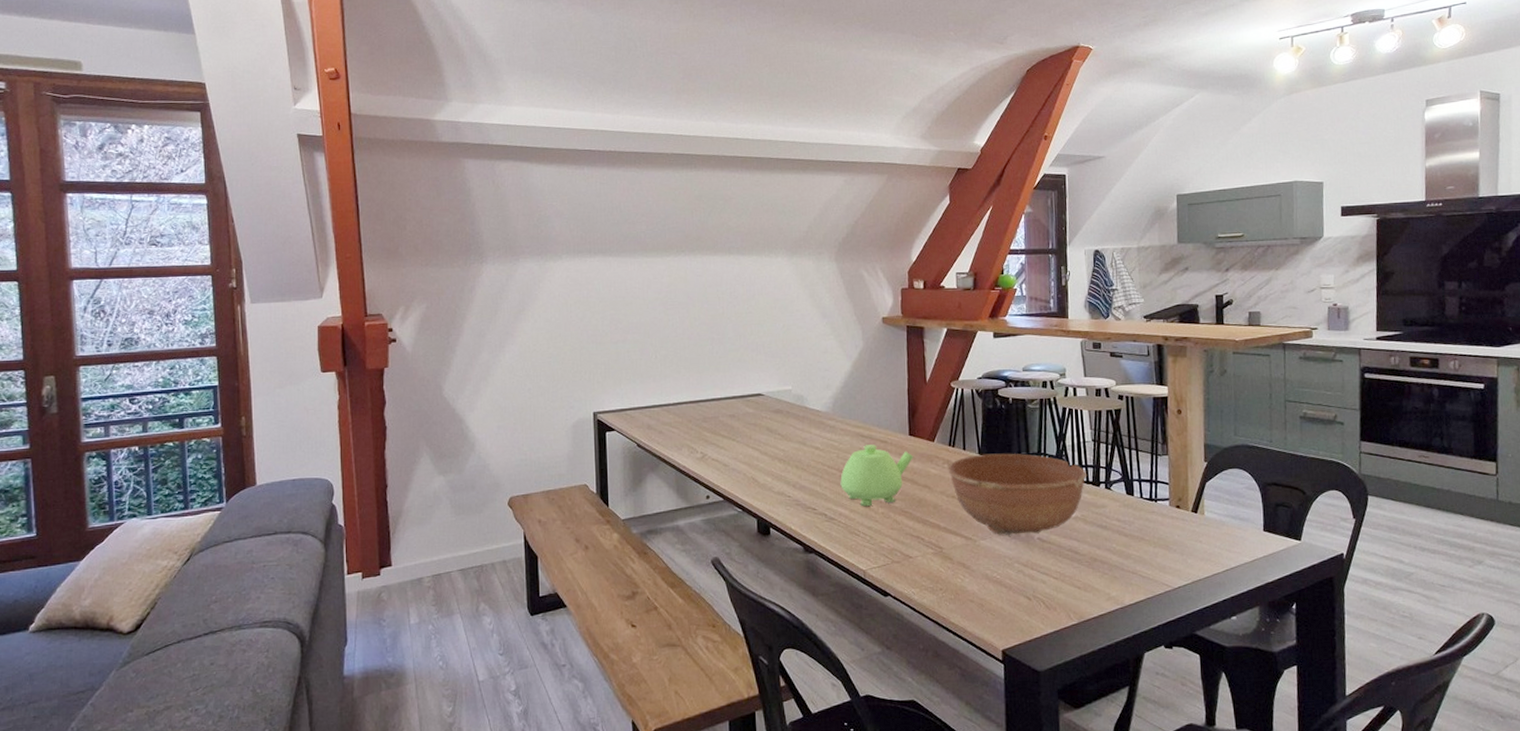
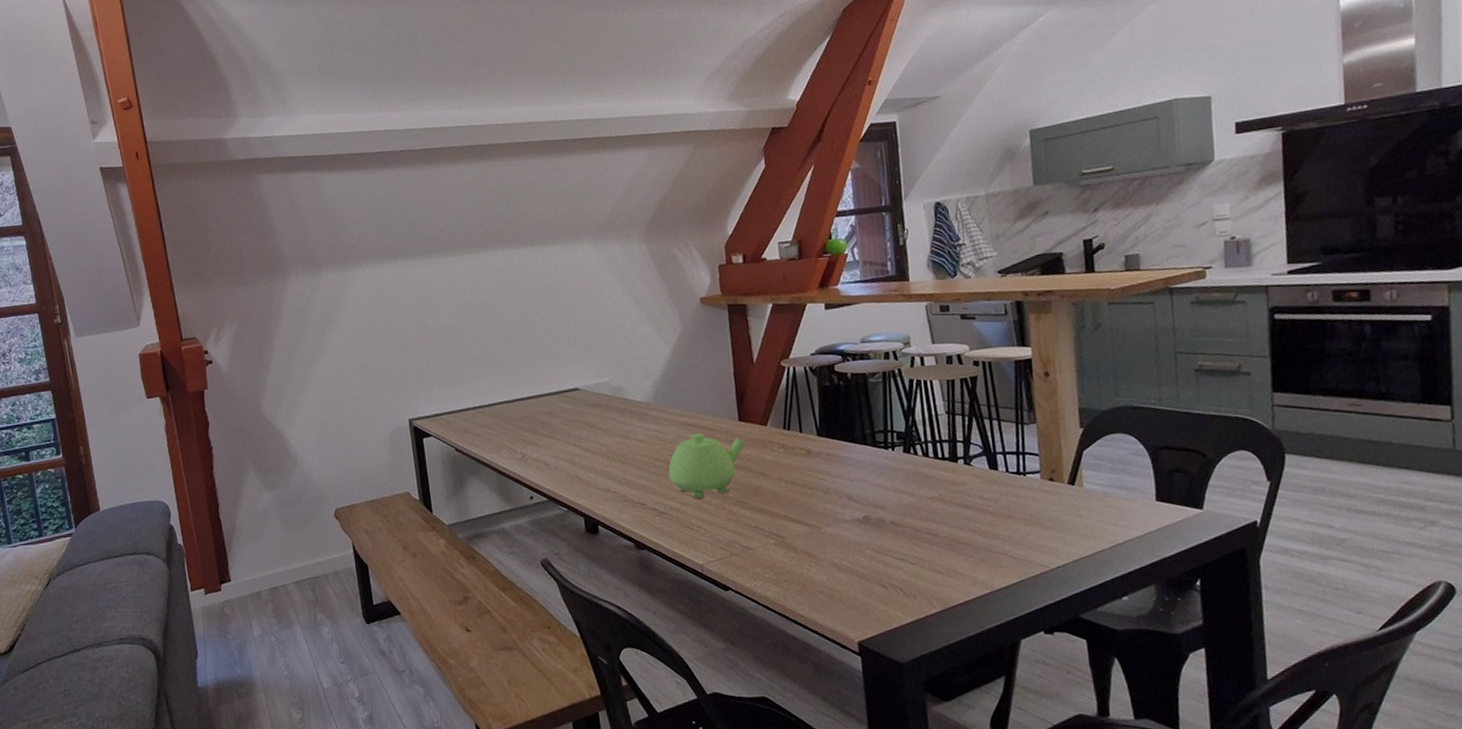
bowl: present [948,453,1087,535] -> none [784,432,943,521]

